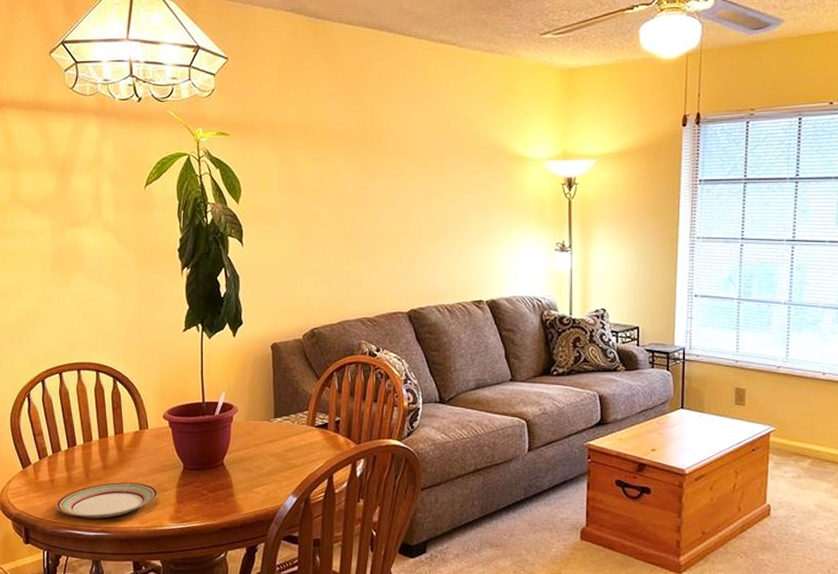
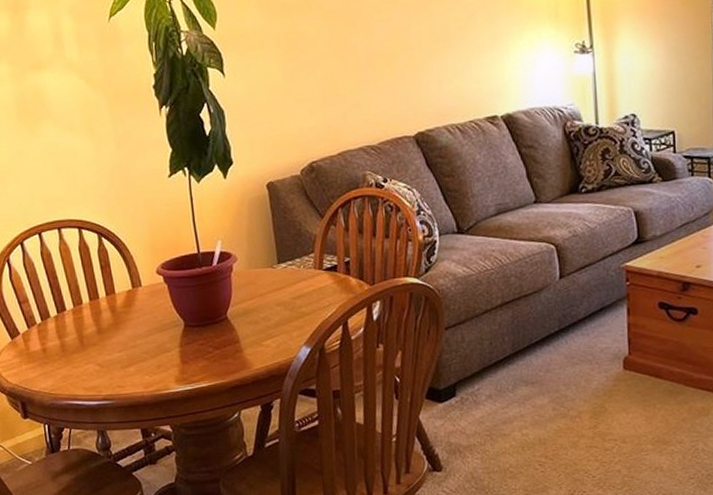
plate: present [56,482,158,518] -> none [51,345,160,387]

